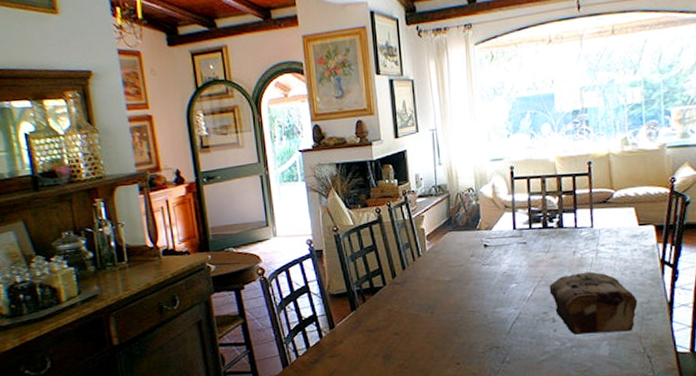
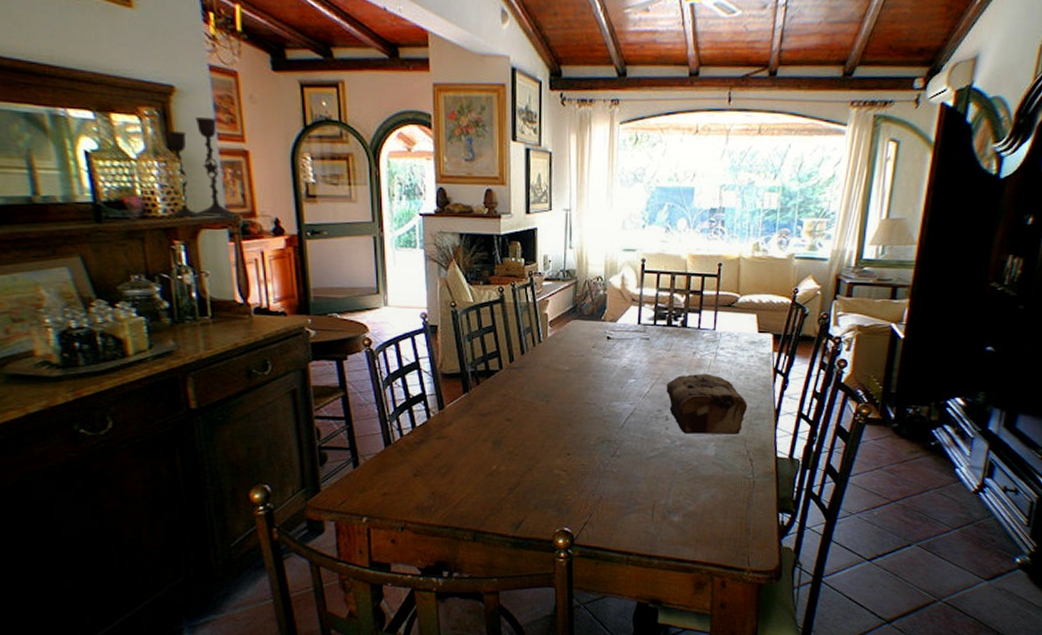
candlestick: none [84,92,146,179] -> present [163,117,238,217]

